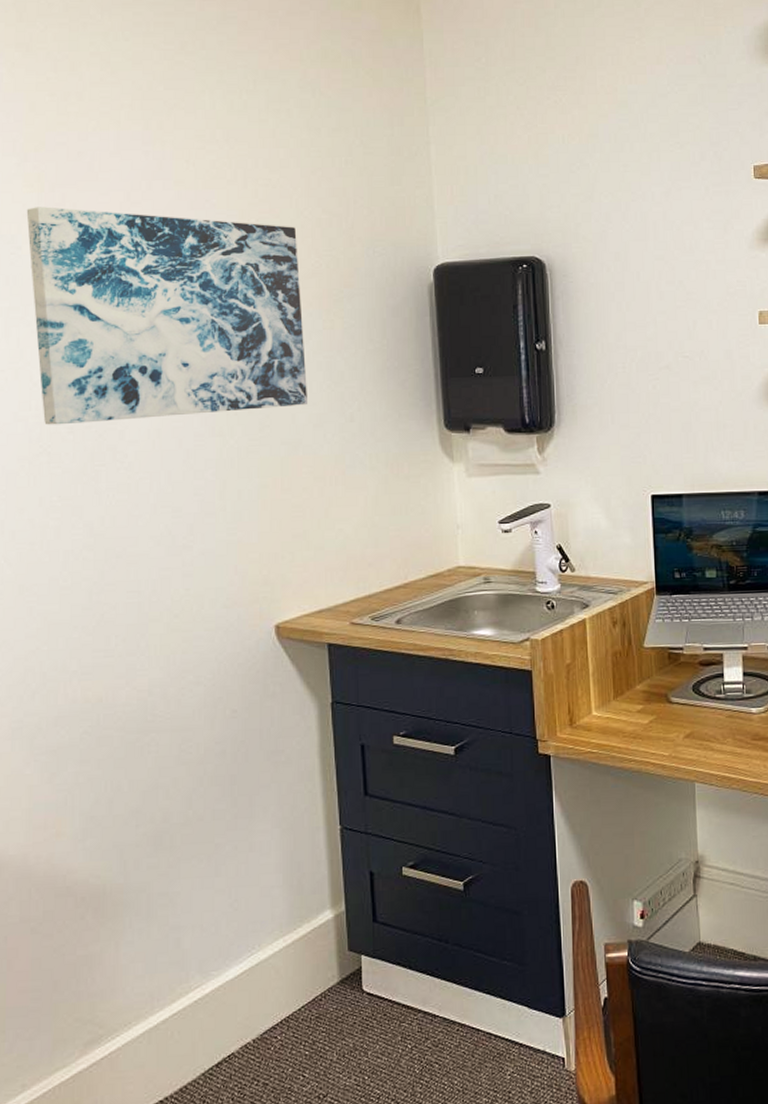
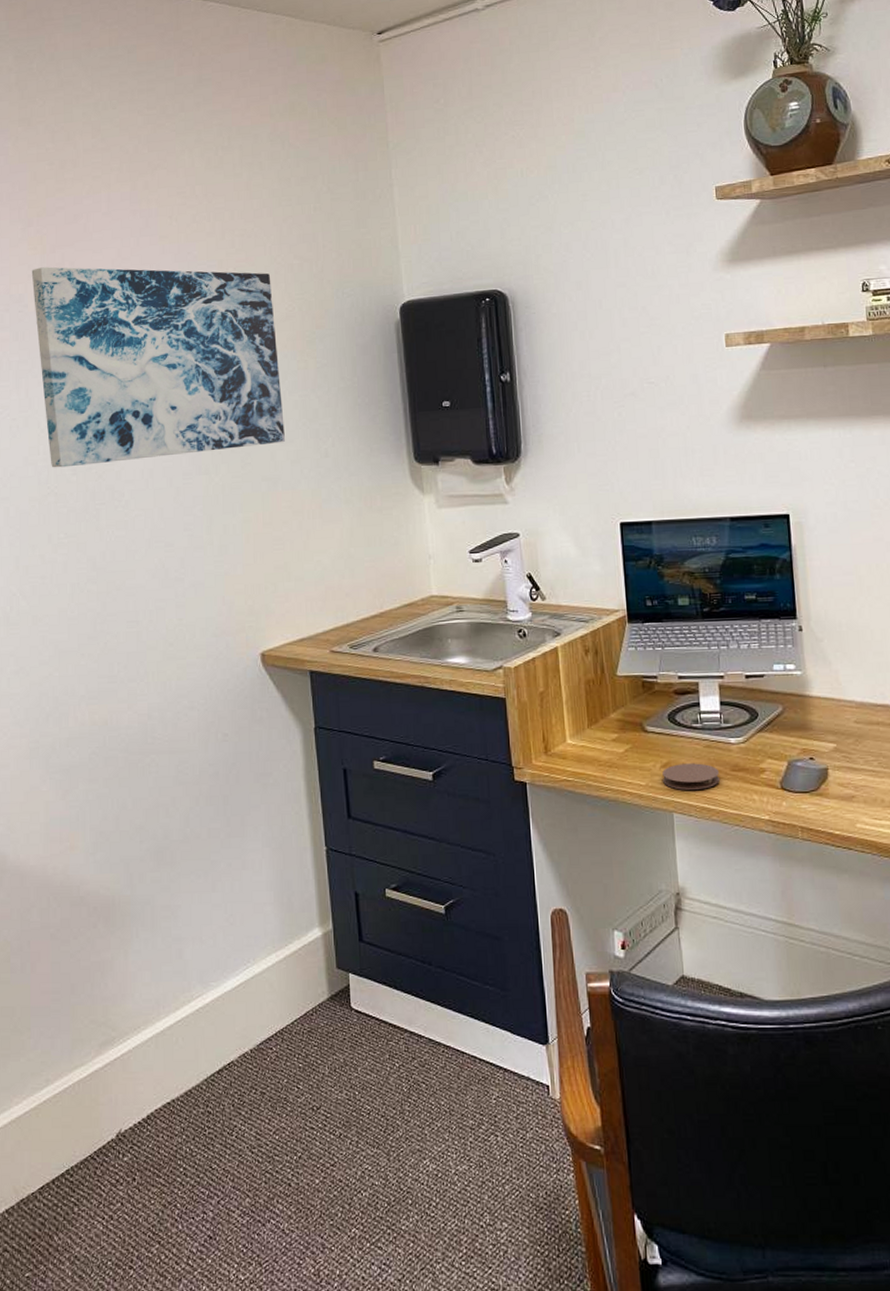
coaster: none [686,733,740,760] -> present [662,763,720,790]

